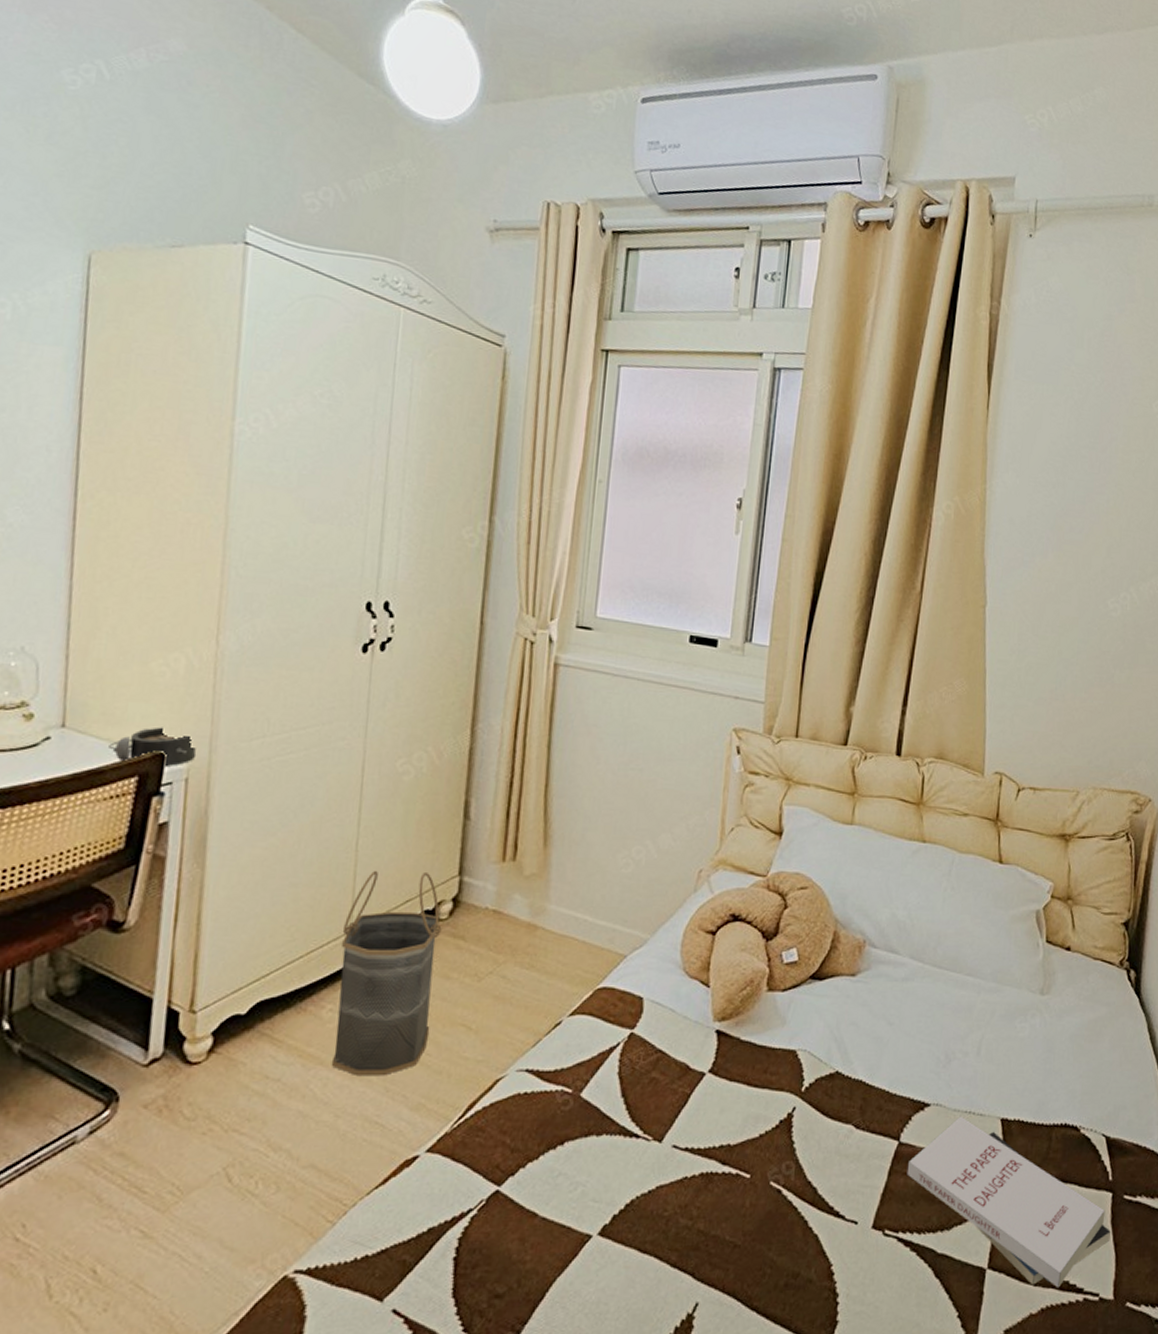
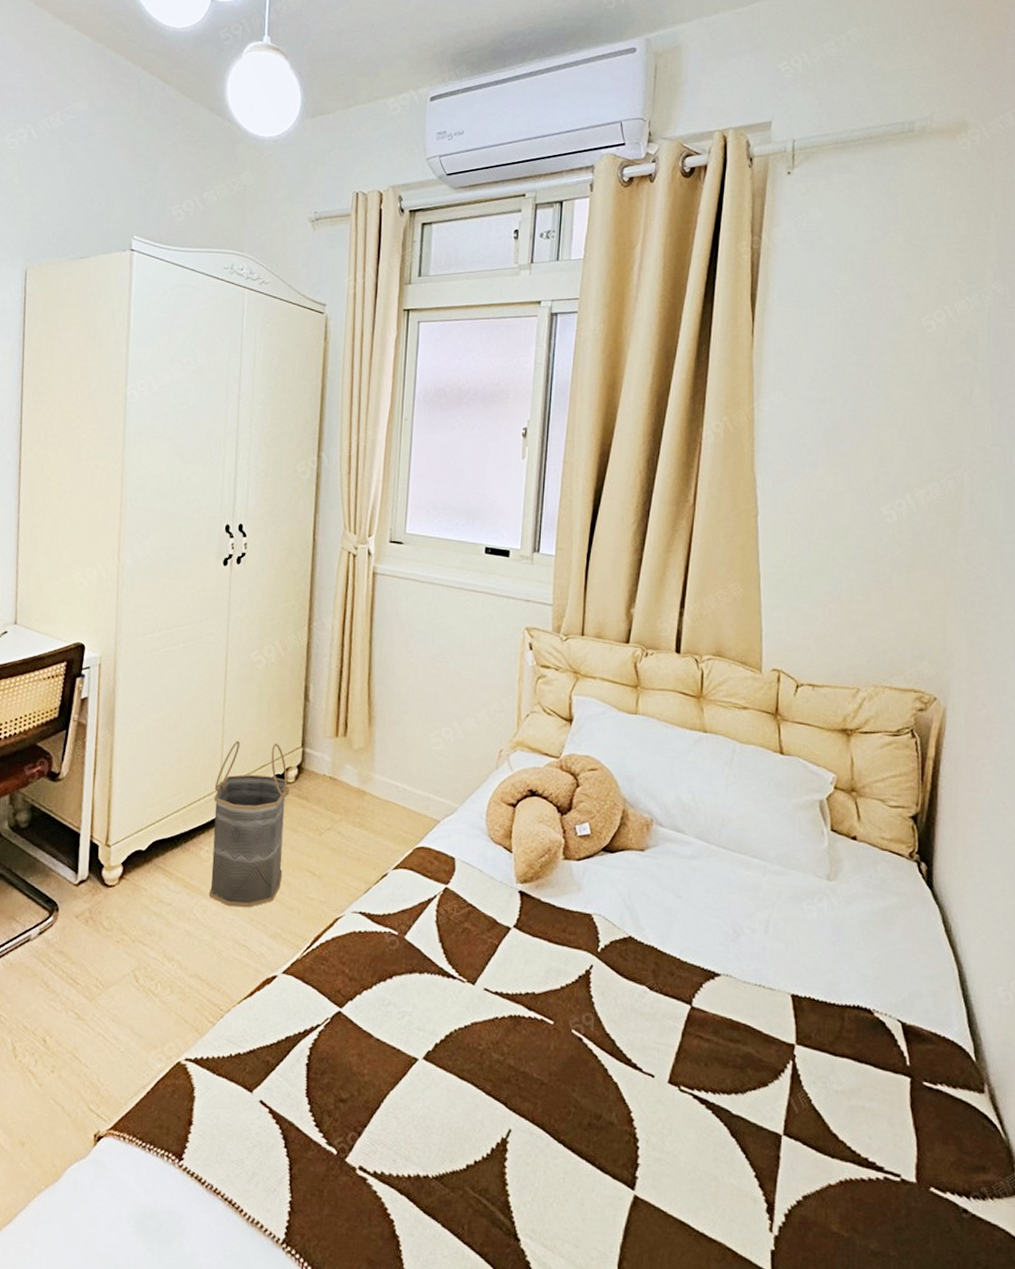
alarm clock: present [109,727,196,767] -> none [46,624,106,655]
books: present [907,1116,1111,1288] -> none [700,988,910,1163]

